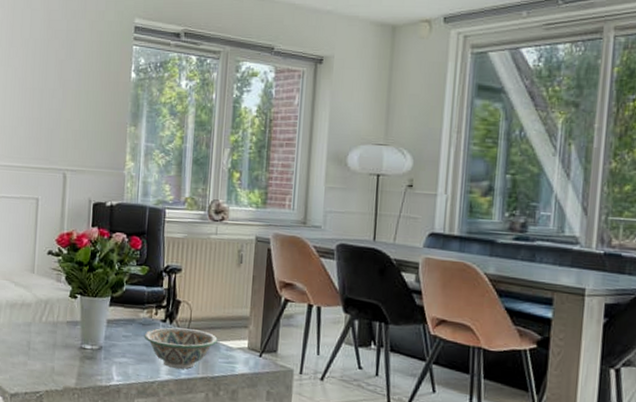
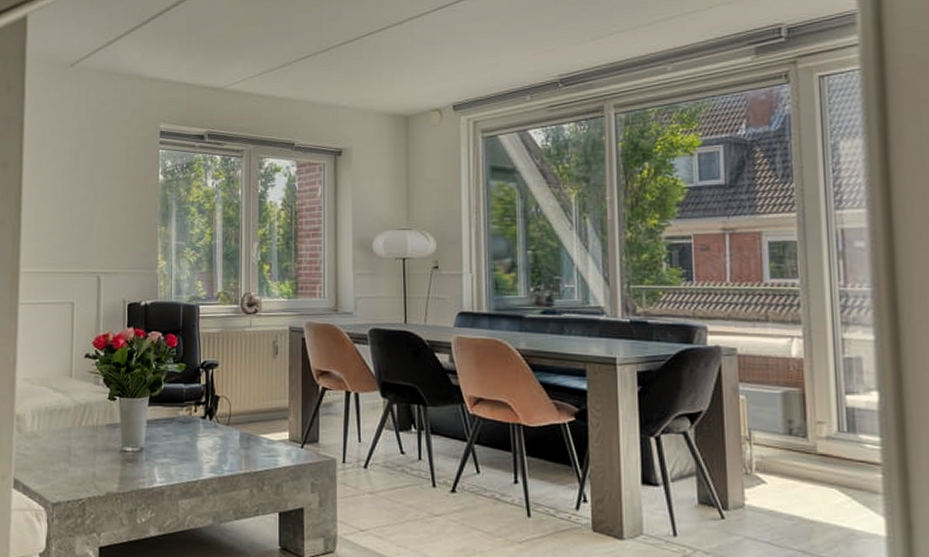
decorative bowl: present [144,327,218,369] -> none [184,423,258,466]

